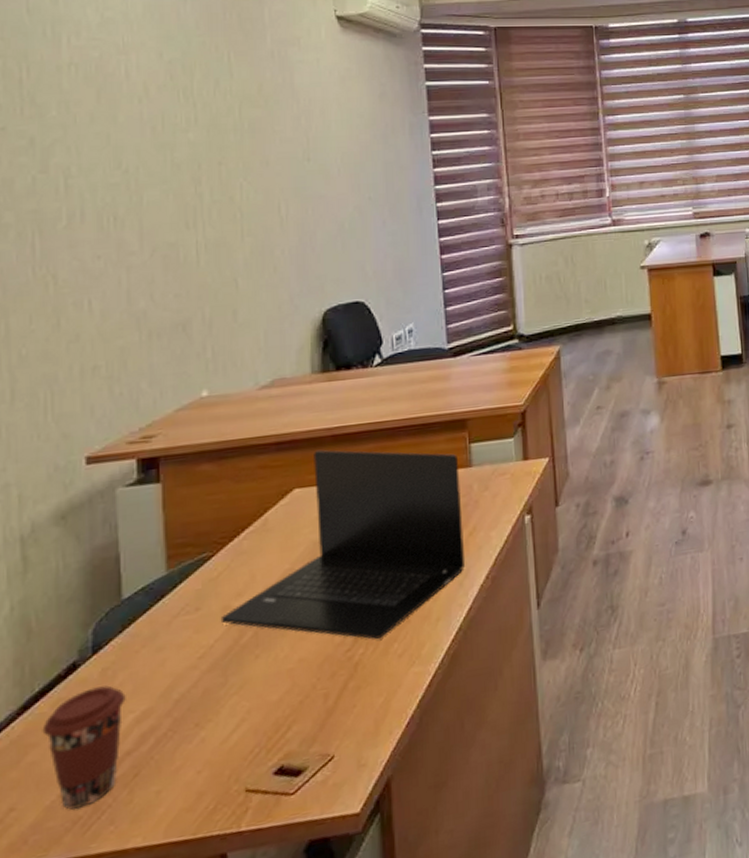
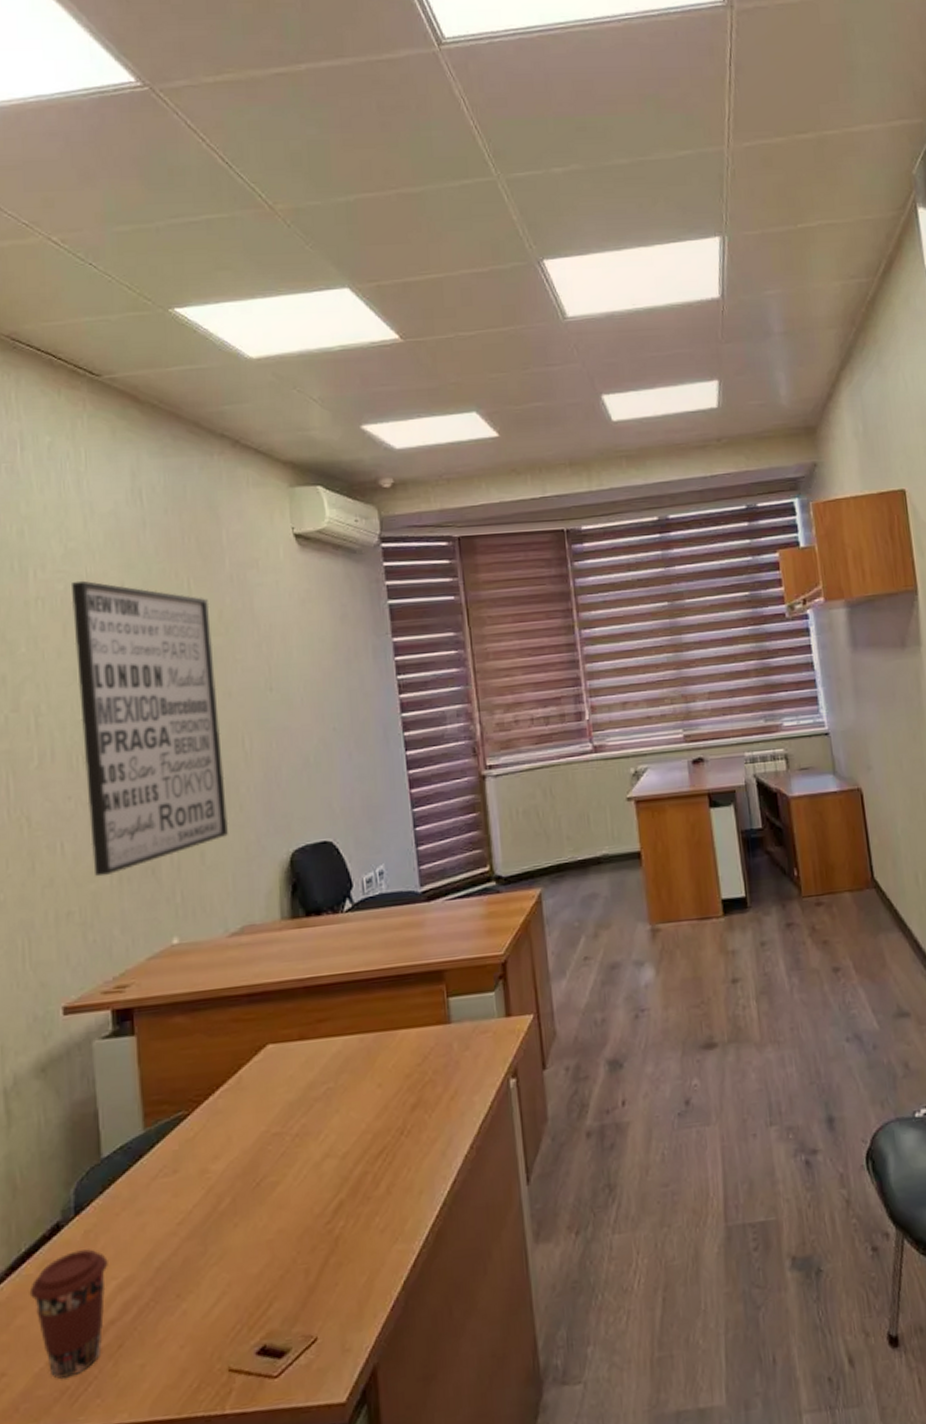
wall art: none [106,49,262,333] -> present [70,580,229,877]
laptop: present [220,450,466,639] -> none [198,1002,448,1211]

